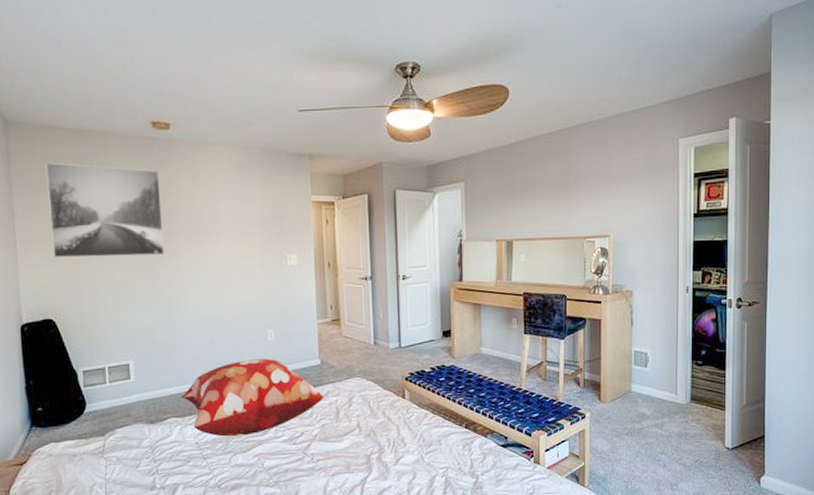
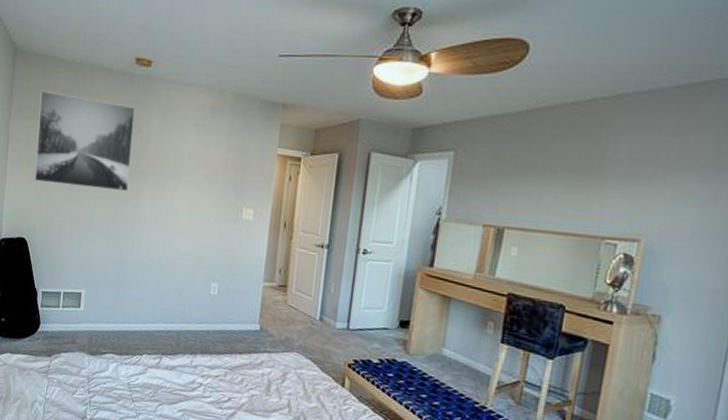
decorative pillow: present [180,358,324,437] -> none [120,310,257,388]

